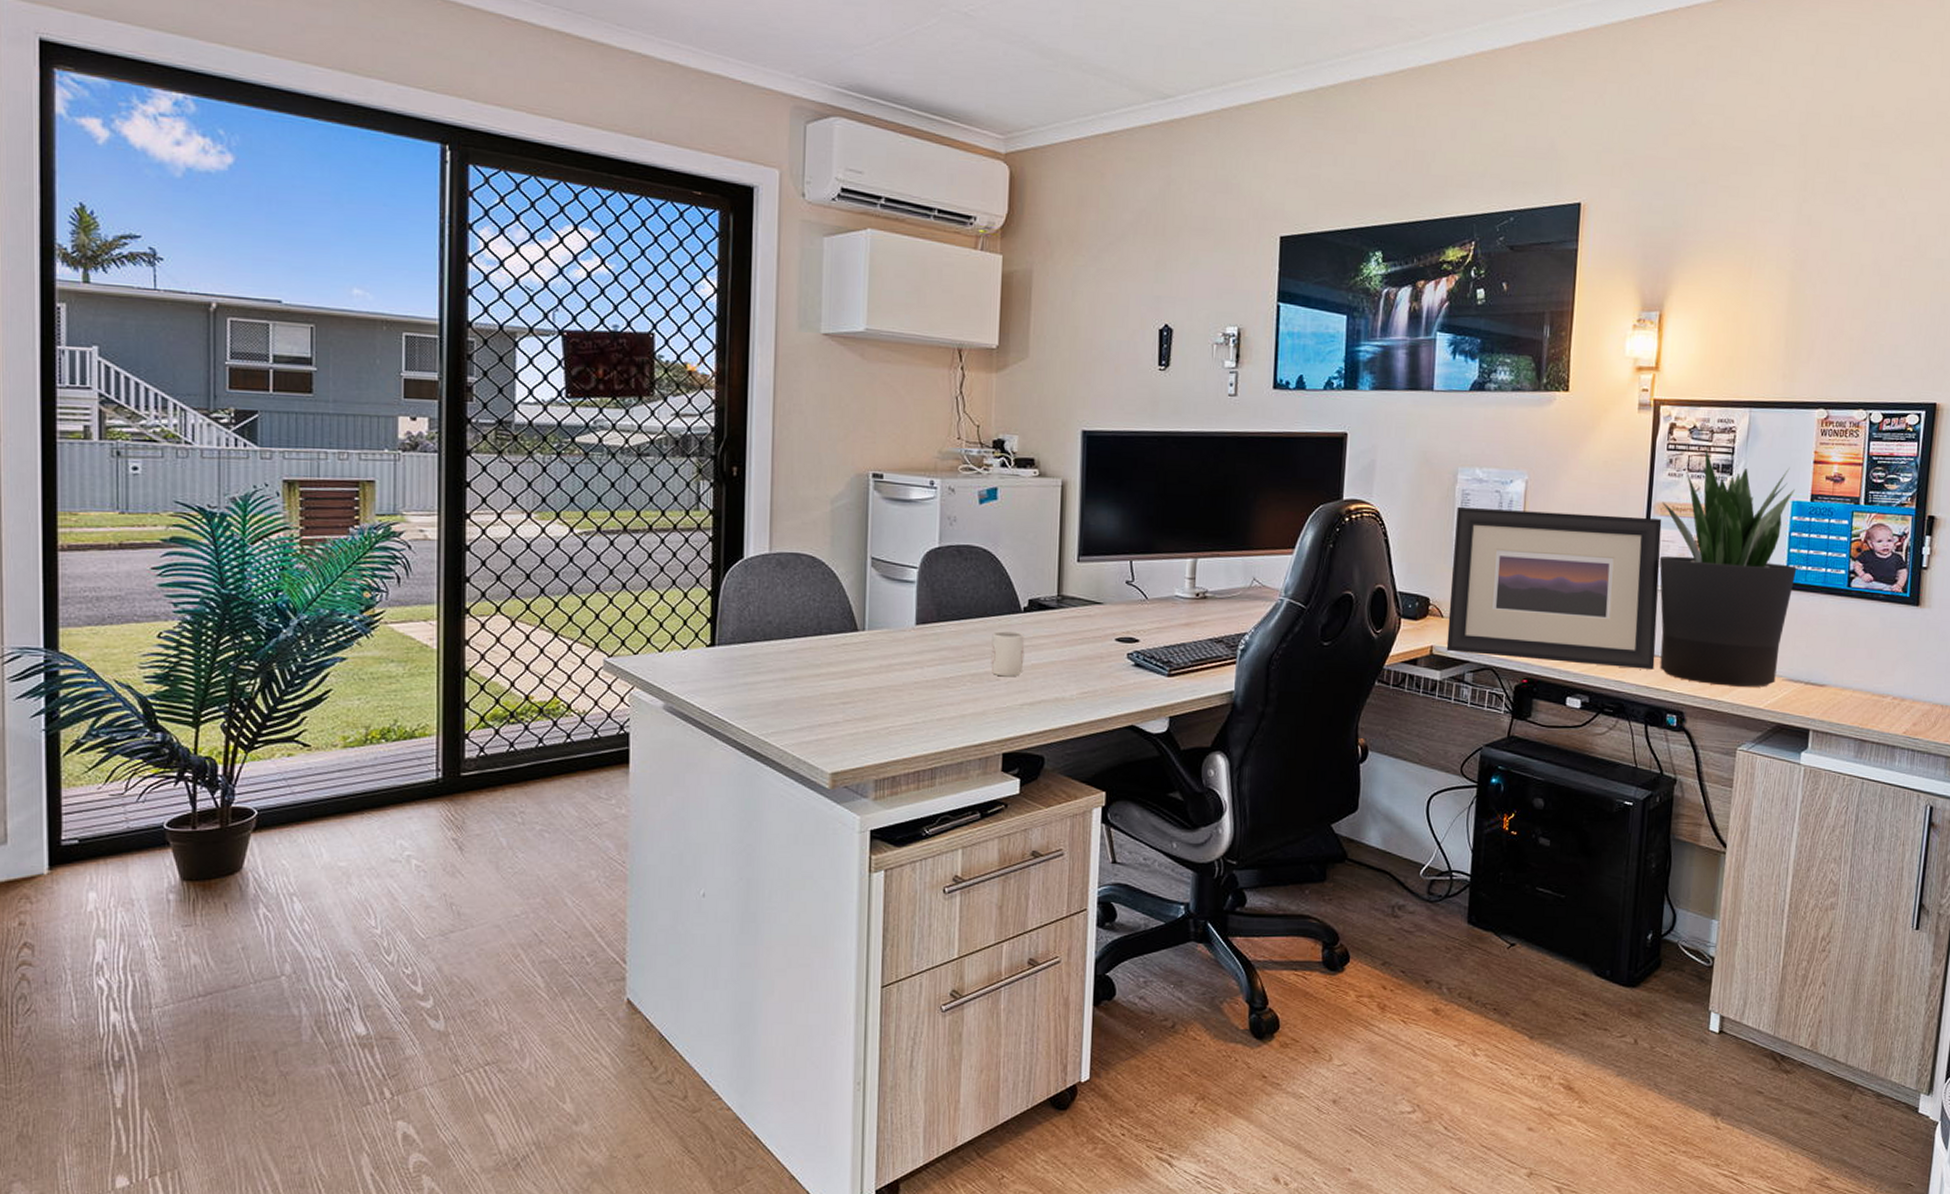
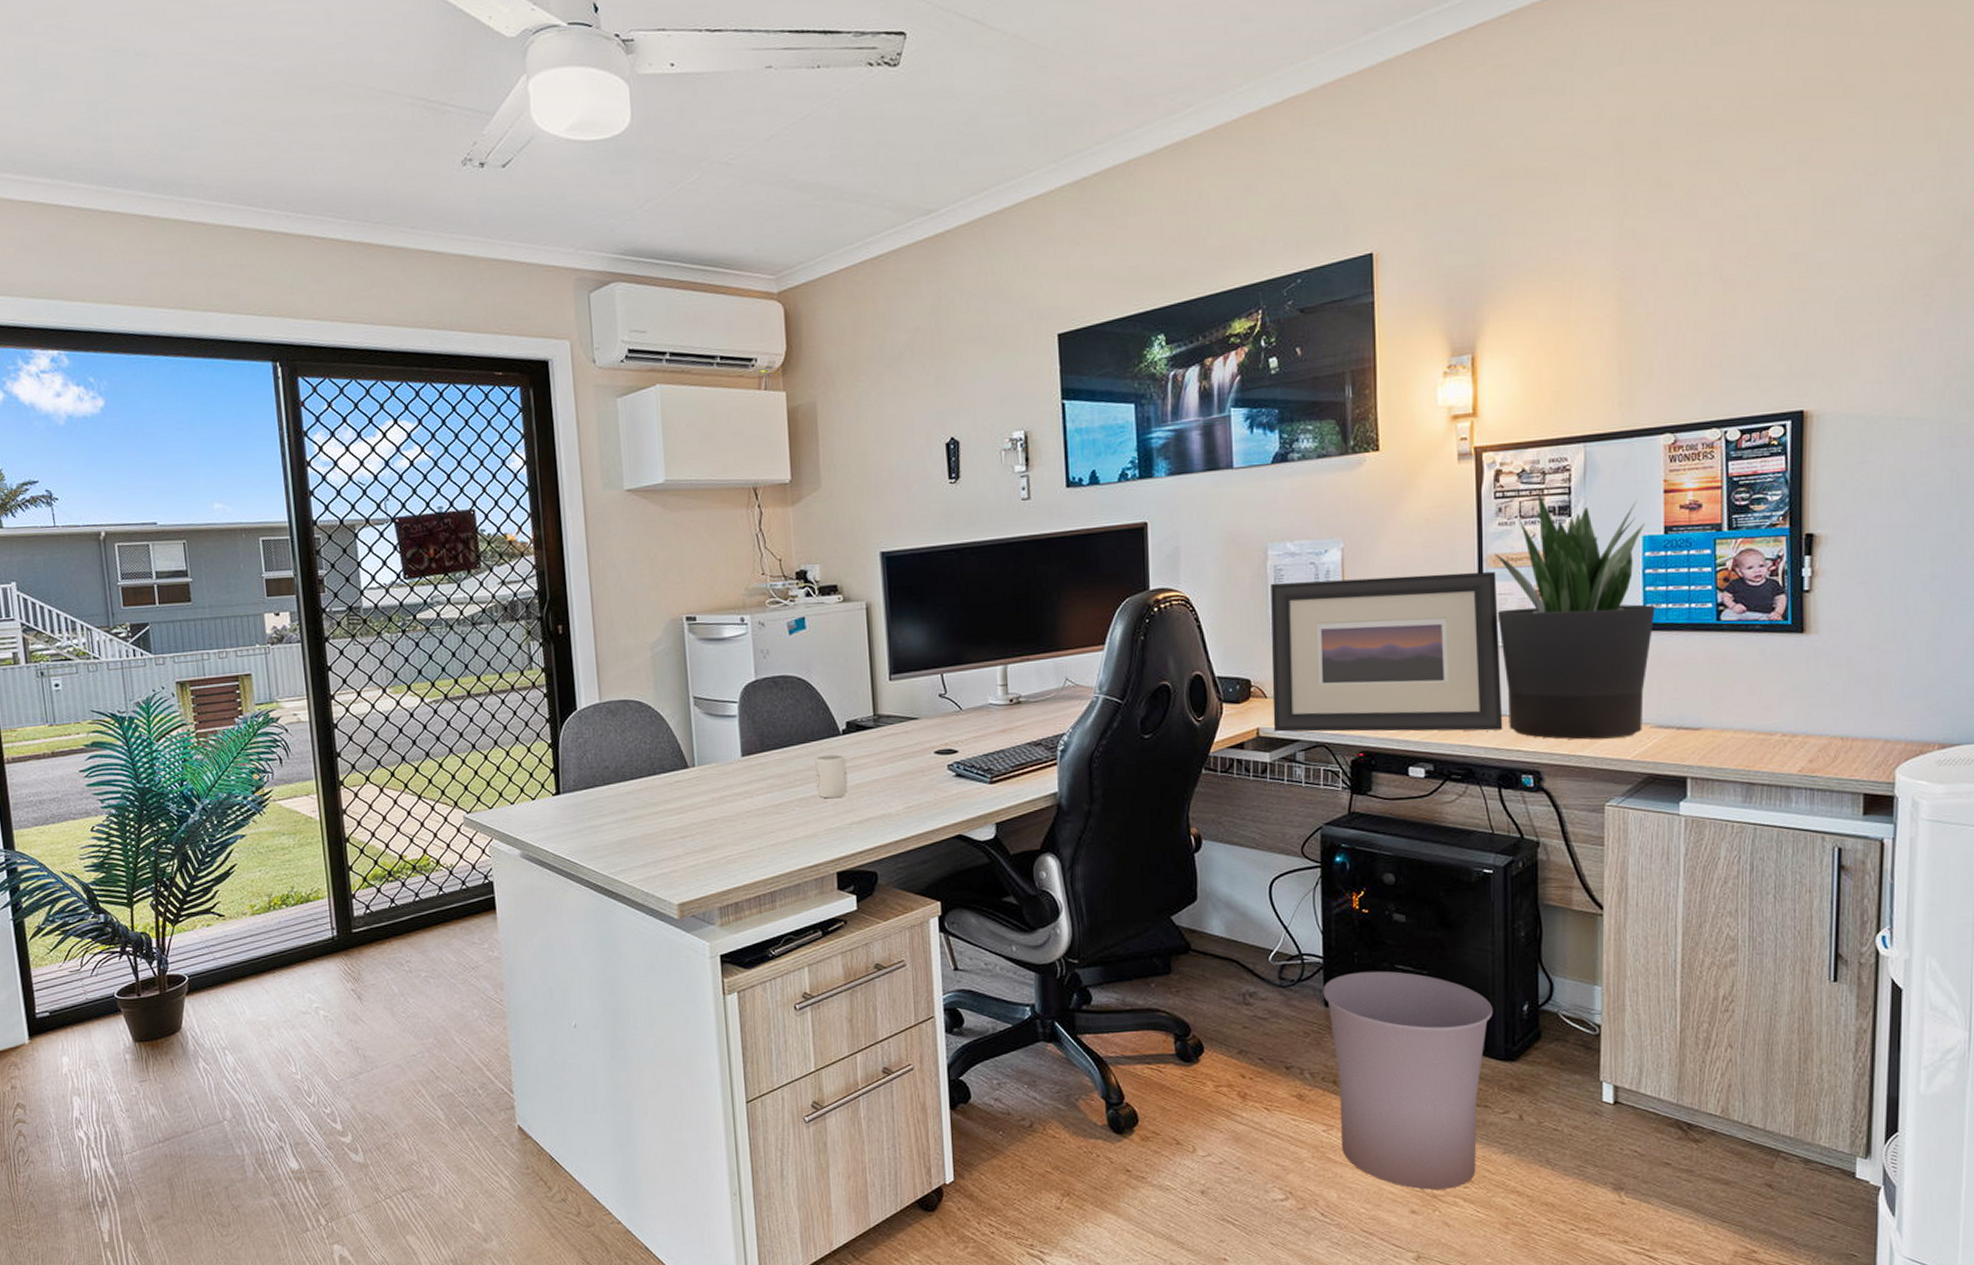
waste bin: none [1467,892,1620,1108] -> present [1322,971,1492,1190]

